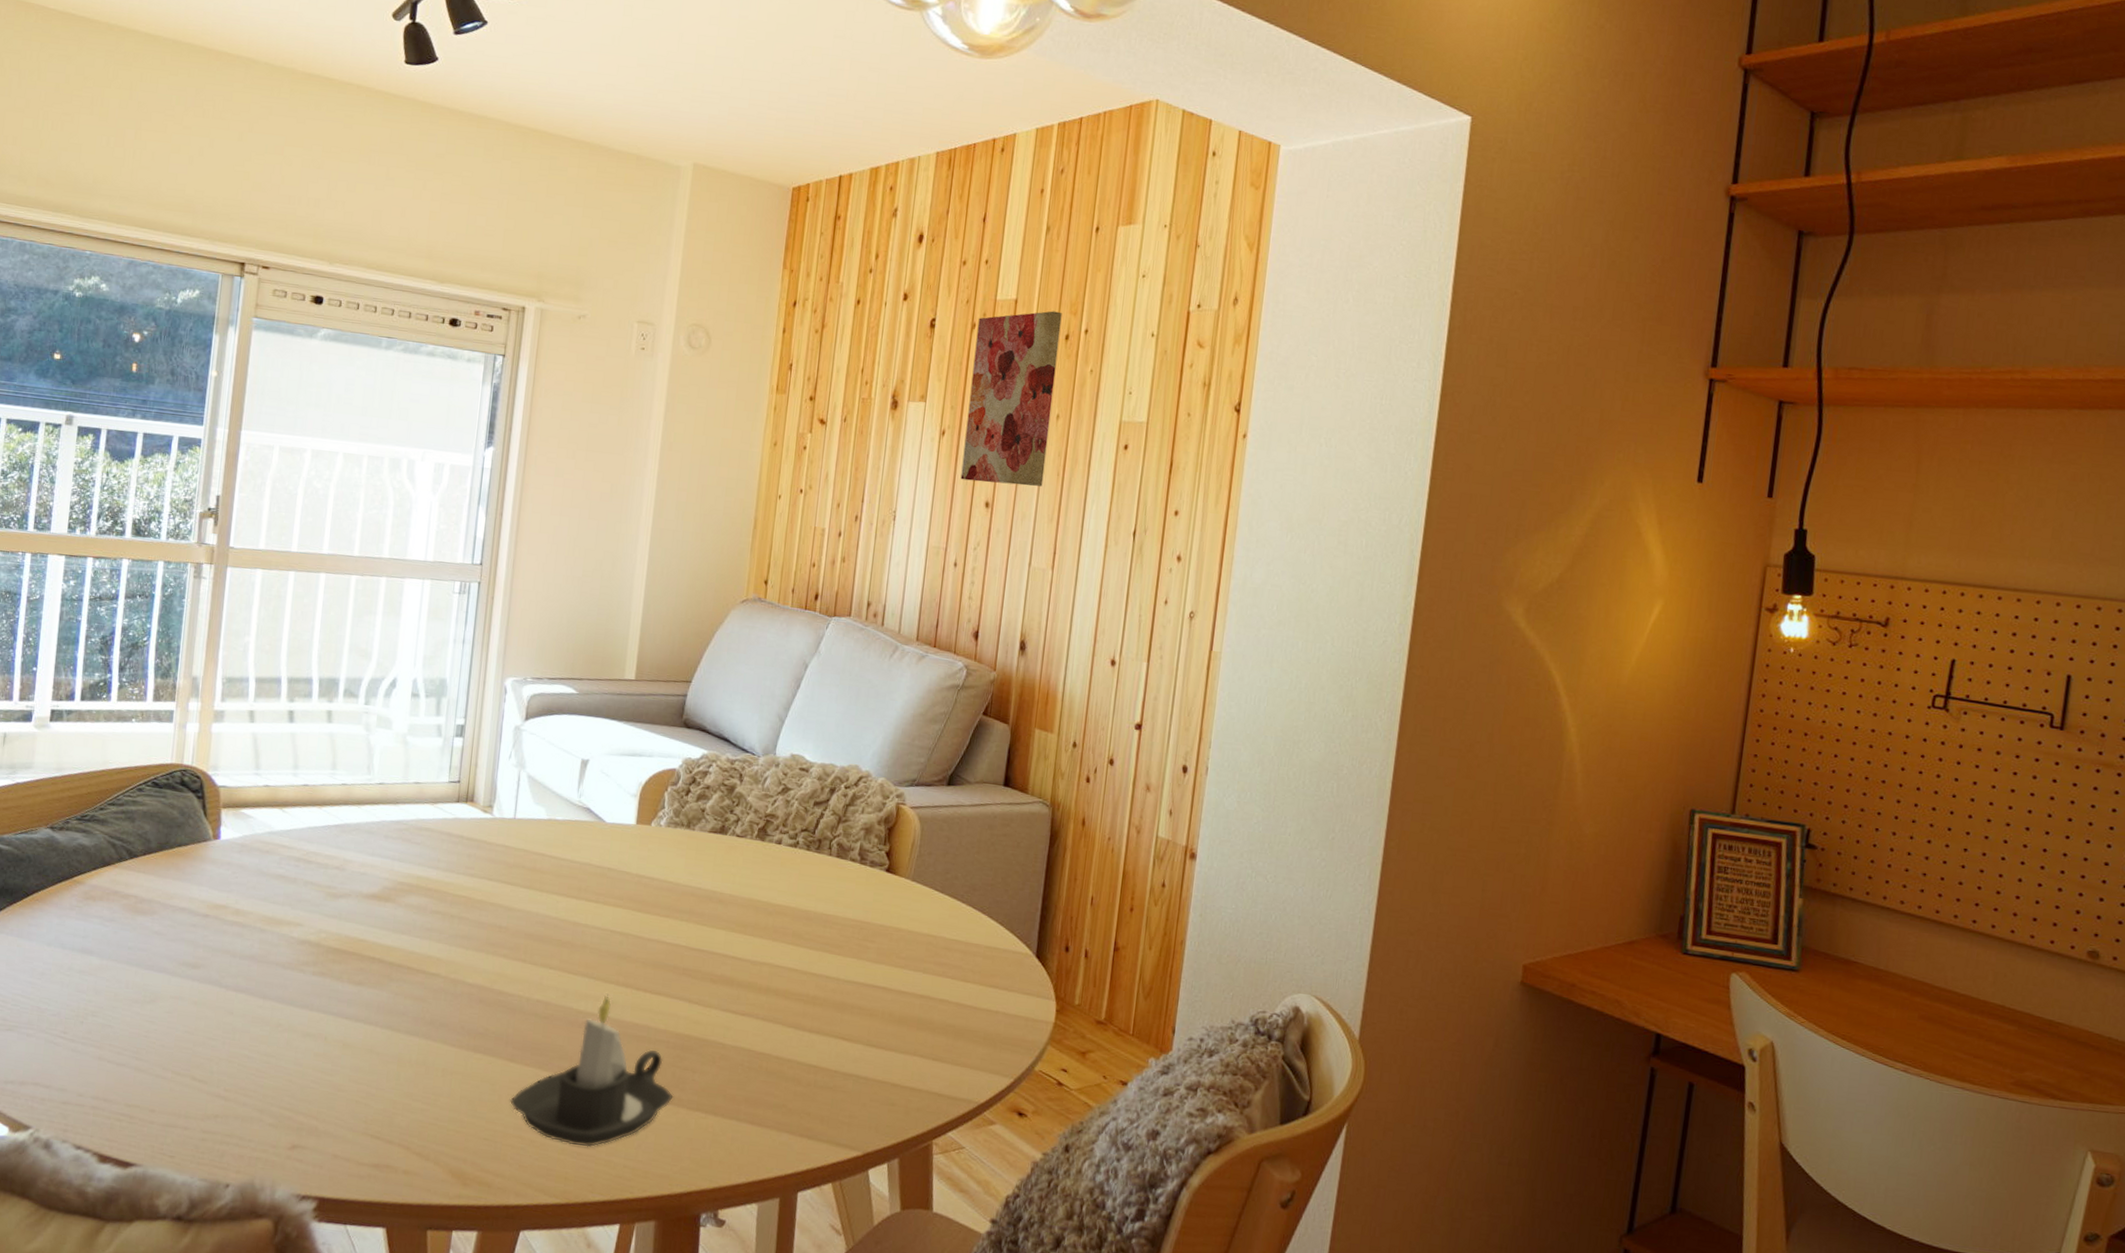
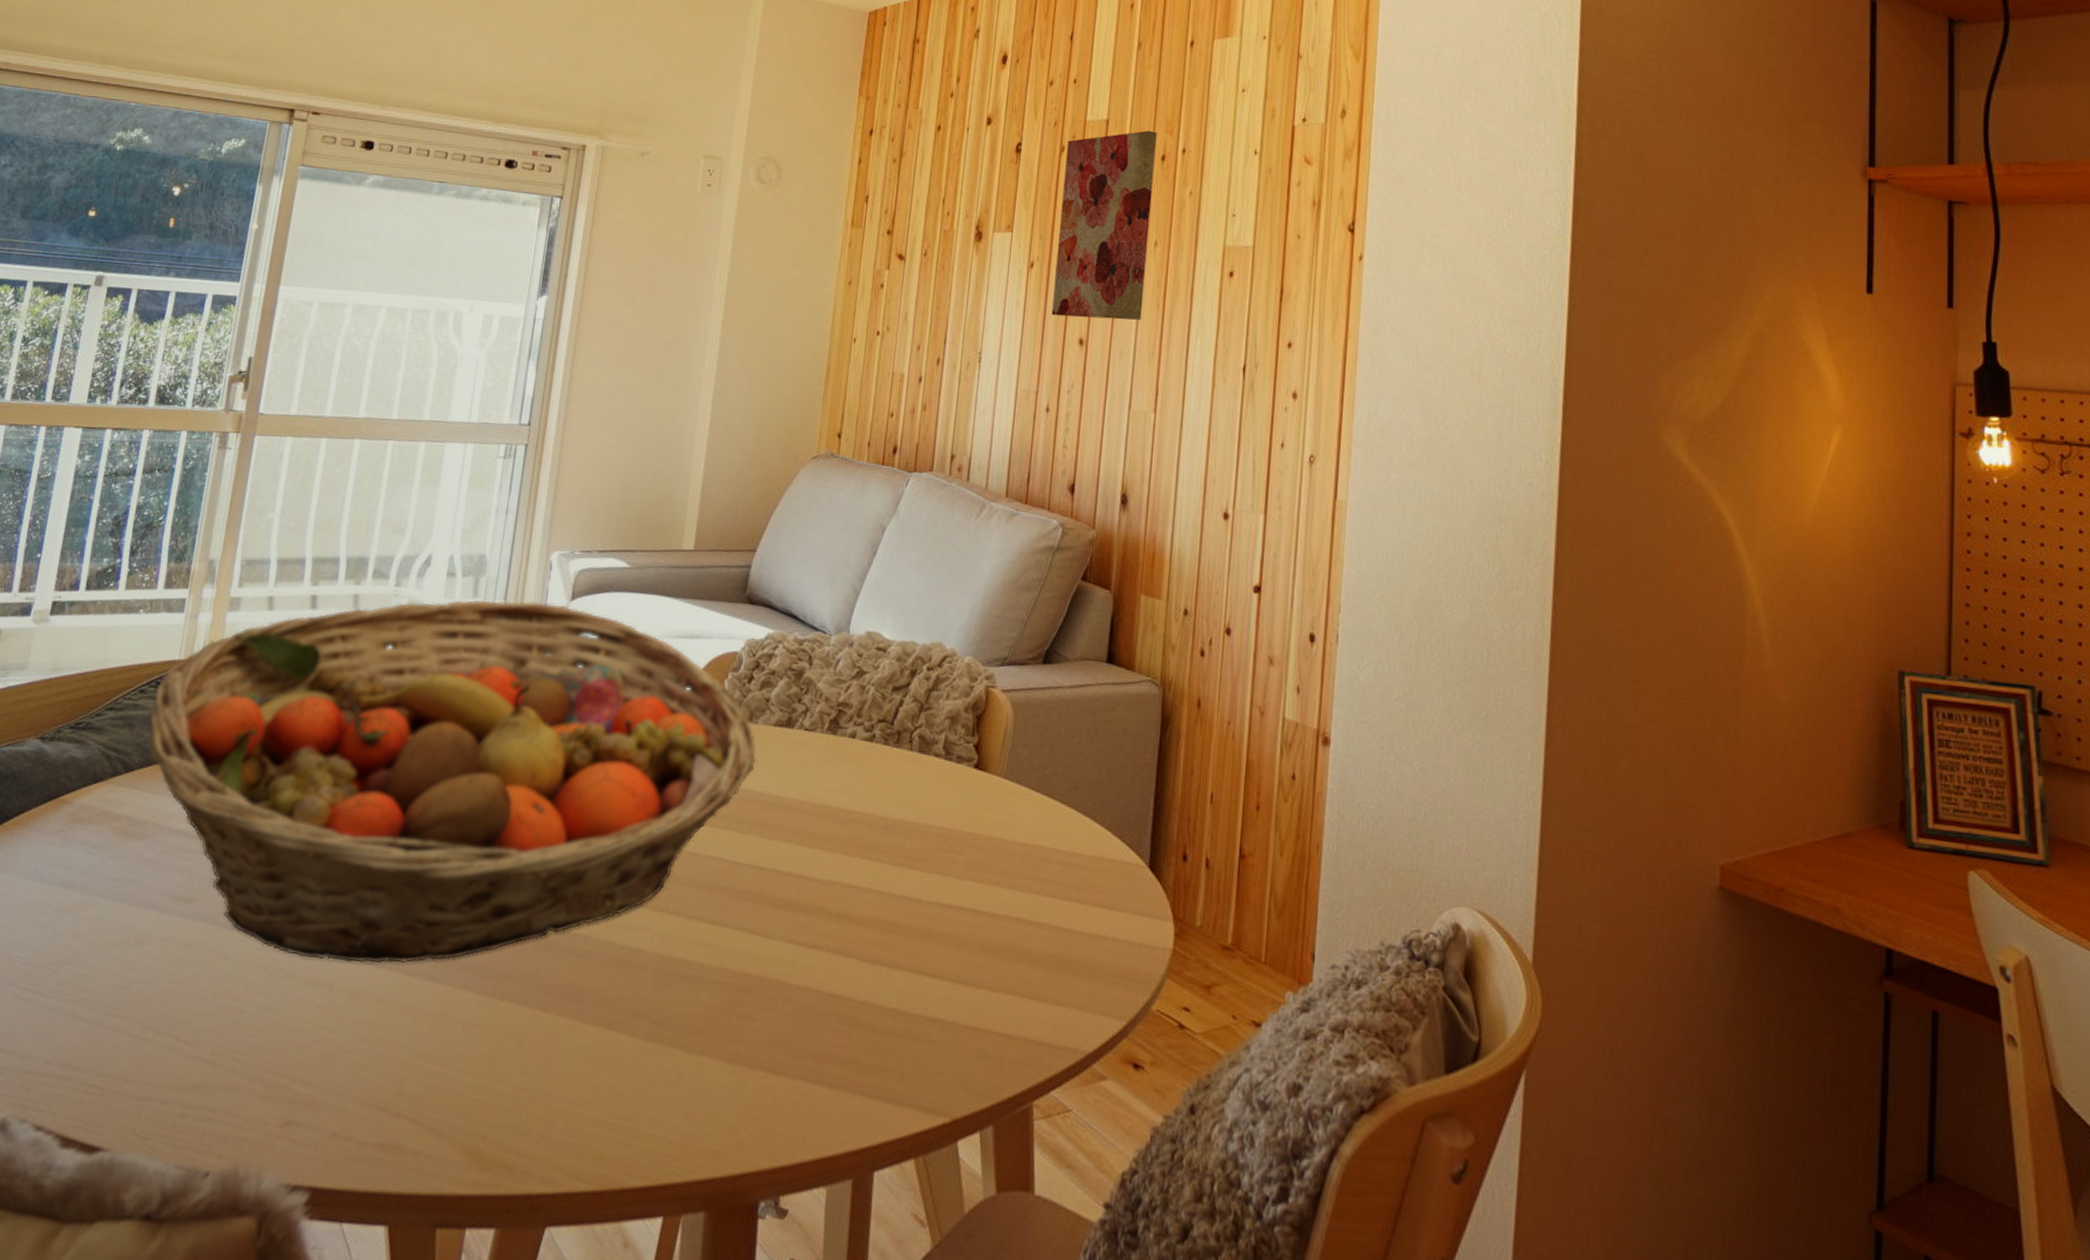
fruit basket: none [148,717,695,1022] -> present [148,599,757,964]
candle: present [510,993,674,1147] -> none [539,924,729,1118]

